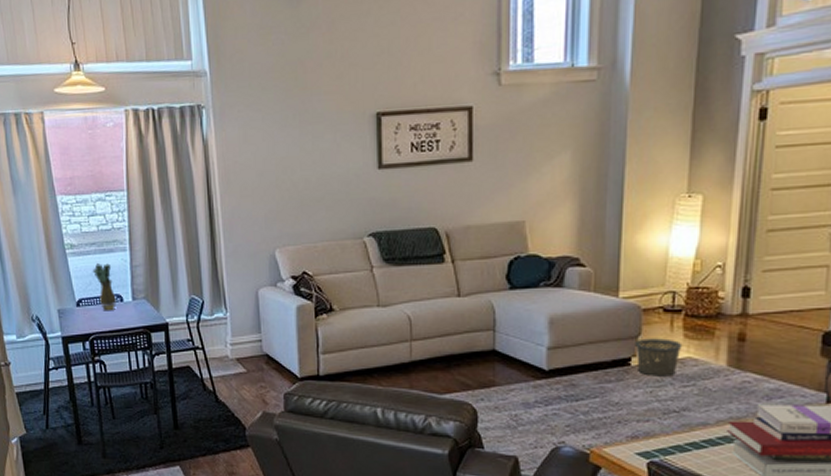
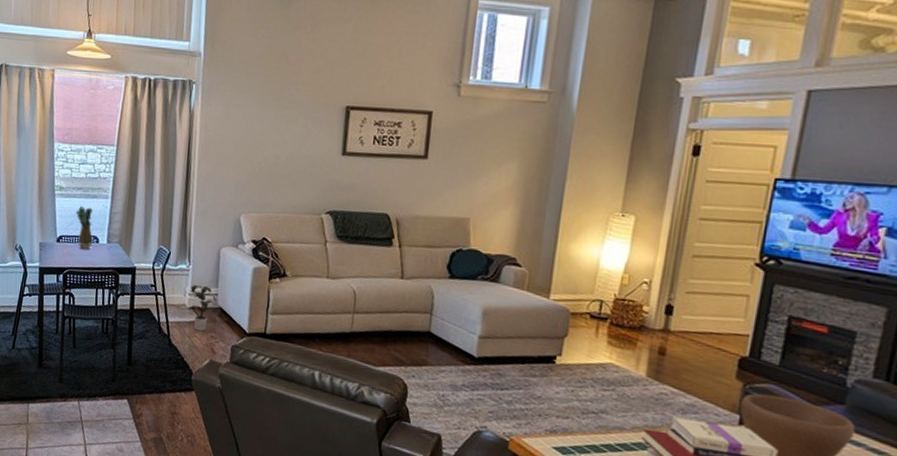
potted plant: none [231,332,264,383] -> present [188,285,217,332]
basket: present [635,338,683,377] -> none [561,339,606,379]

